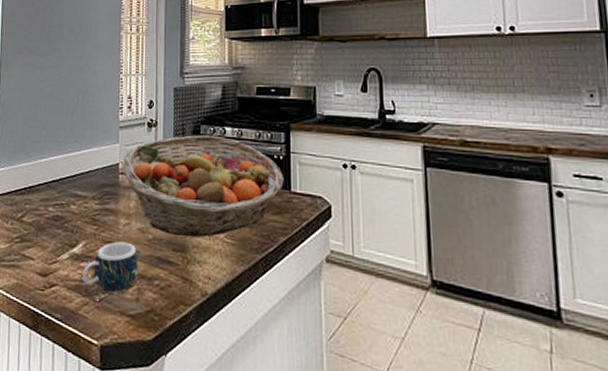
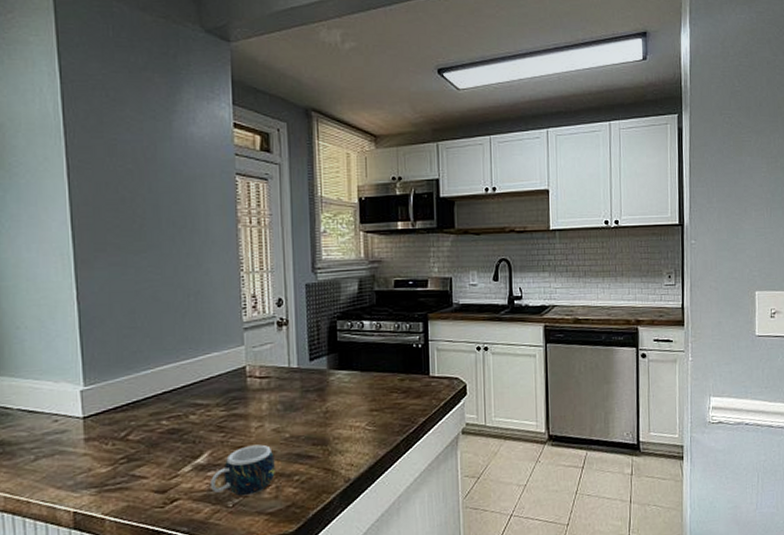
fruit basket: present [122,135,284,237] -> none [250,330,423,431]

